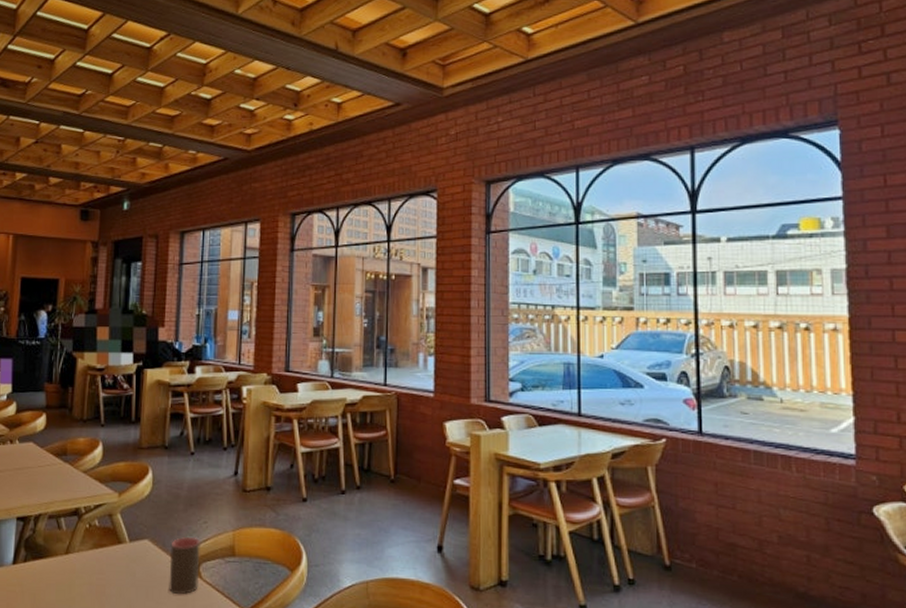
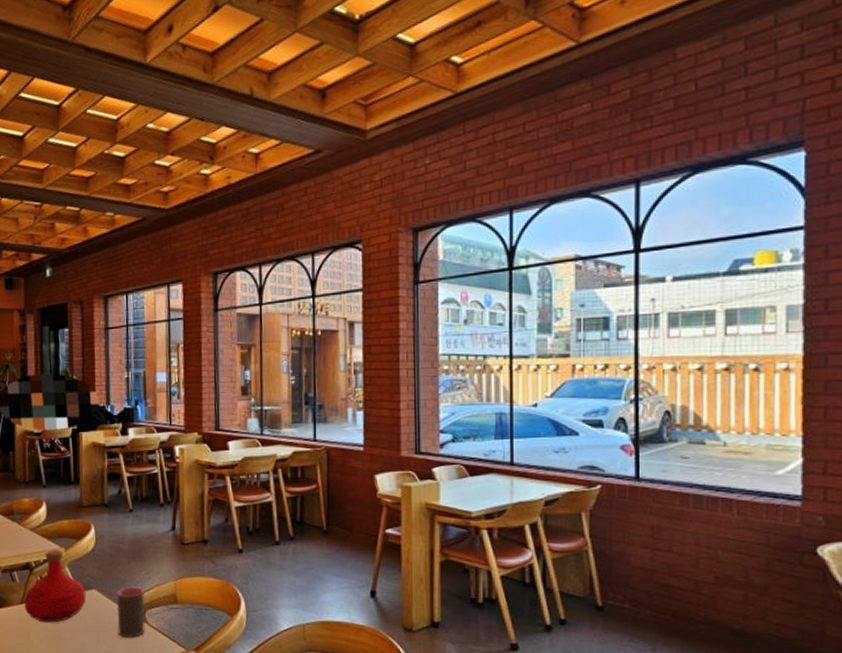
bottle: none [68,493,138,576] -> present [23,548,87,623]

